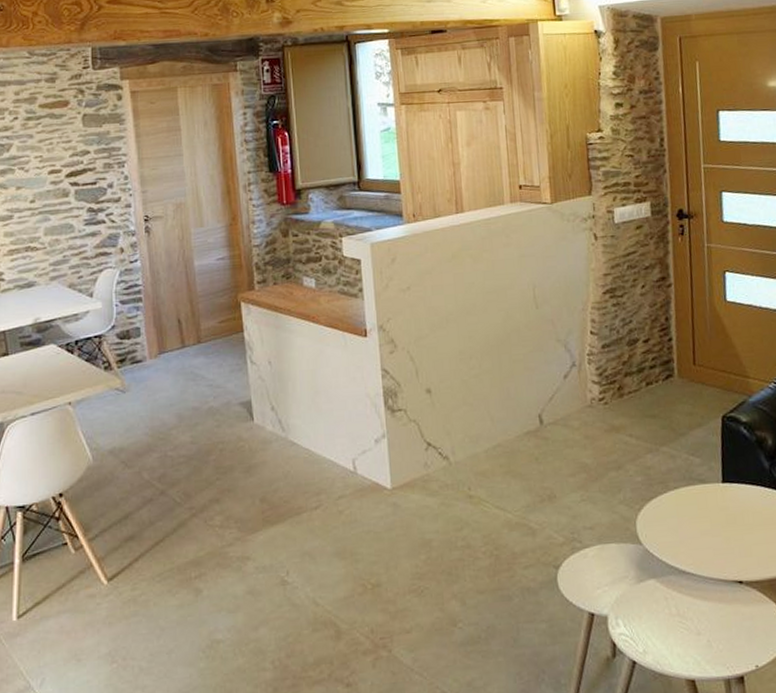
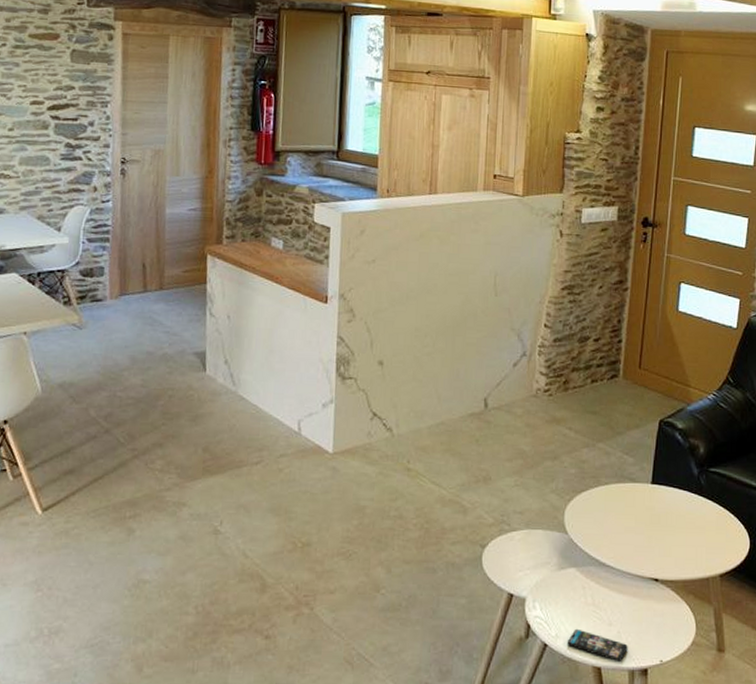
smartphone: none [656,641,721,673] -> present [567,628,628,663]

